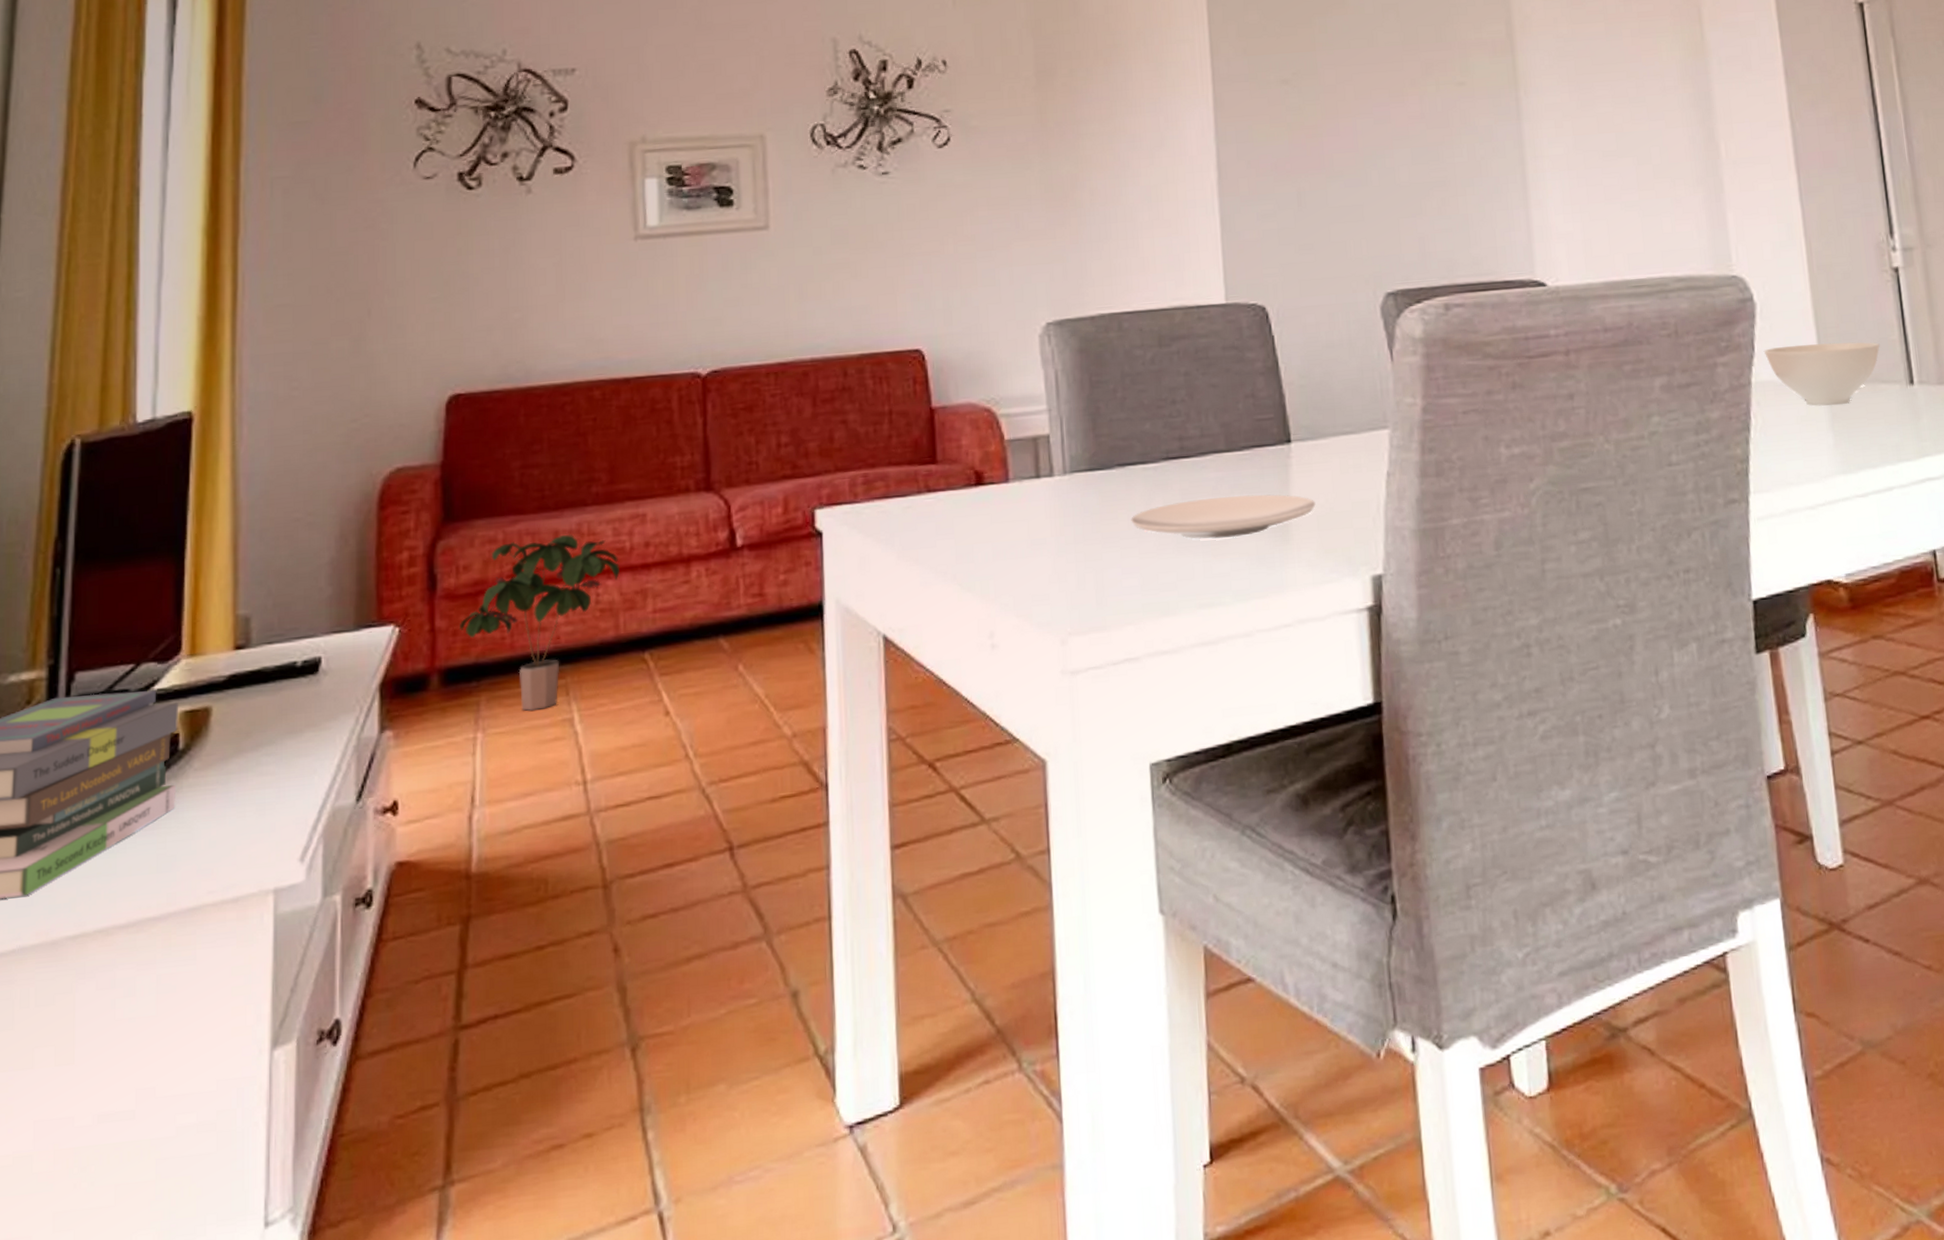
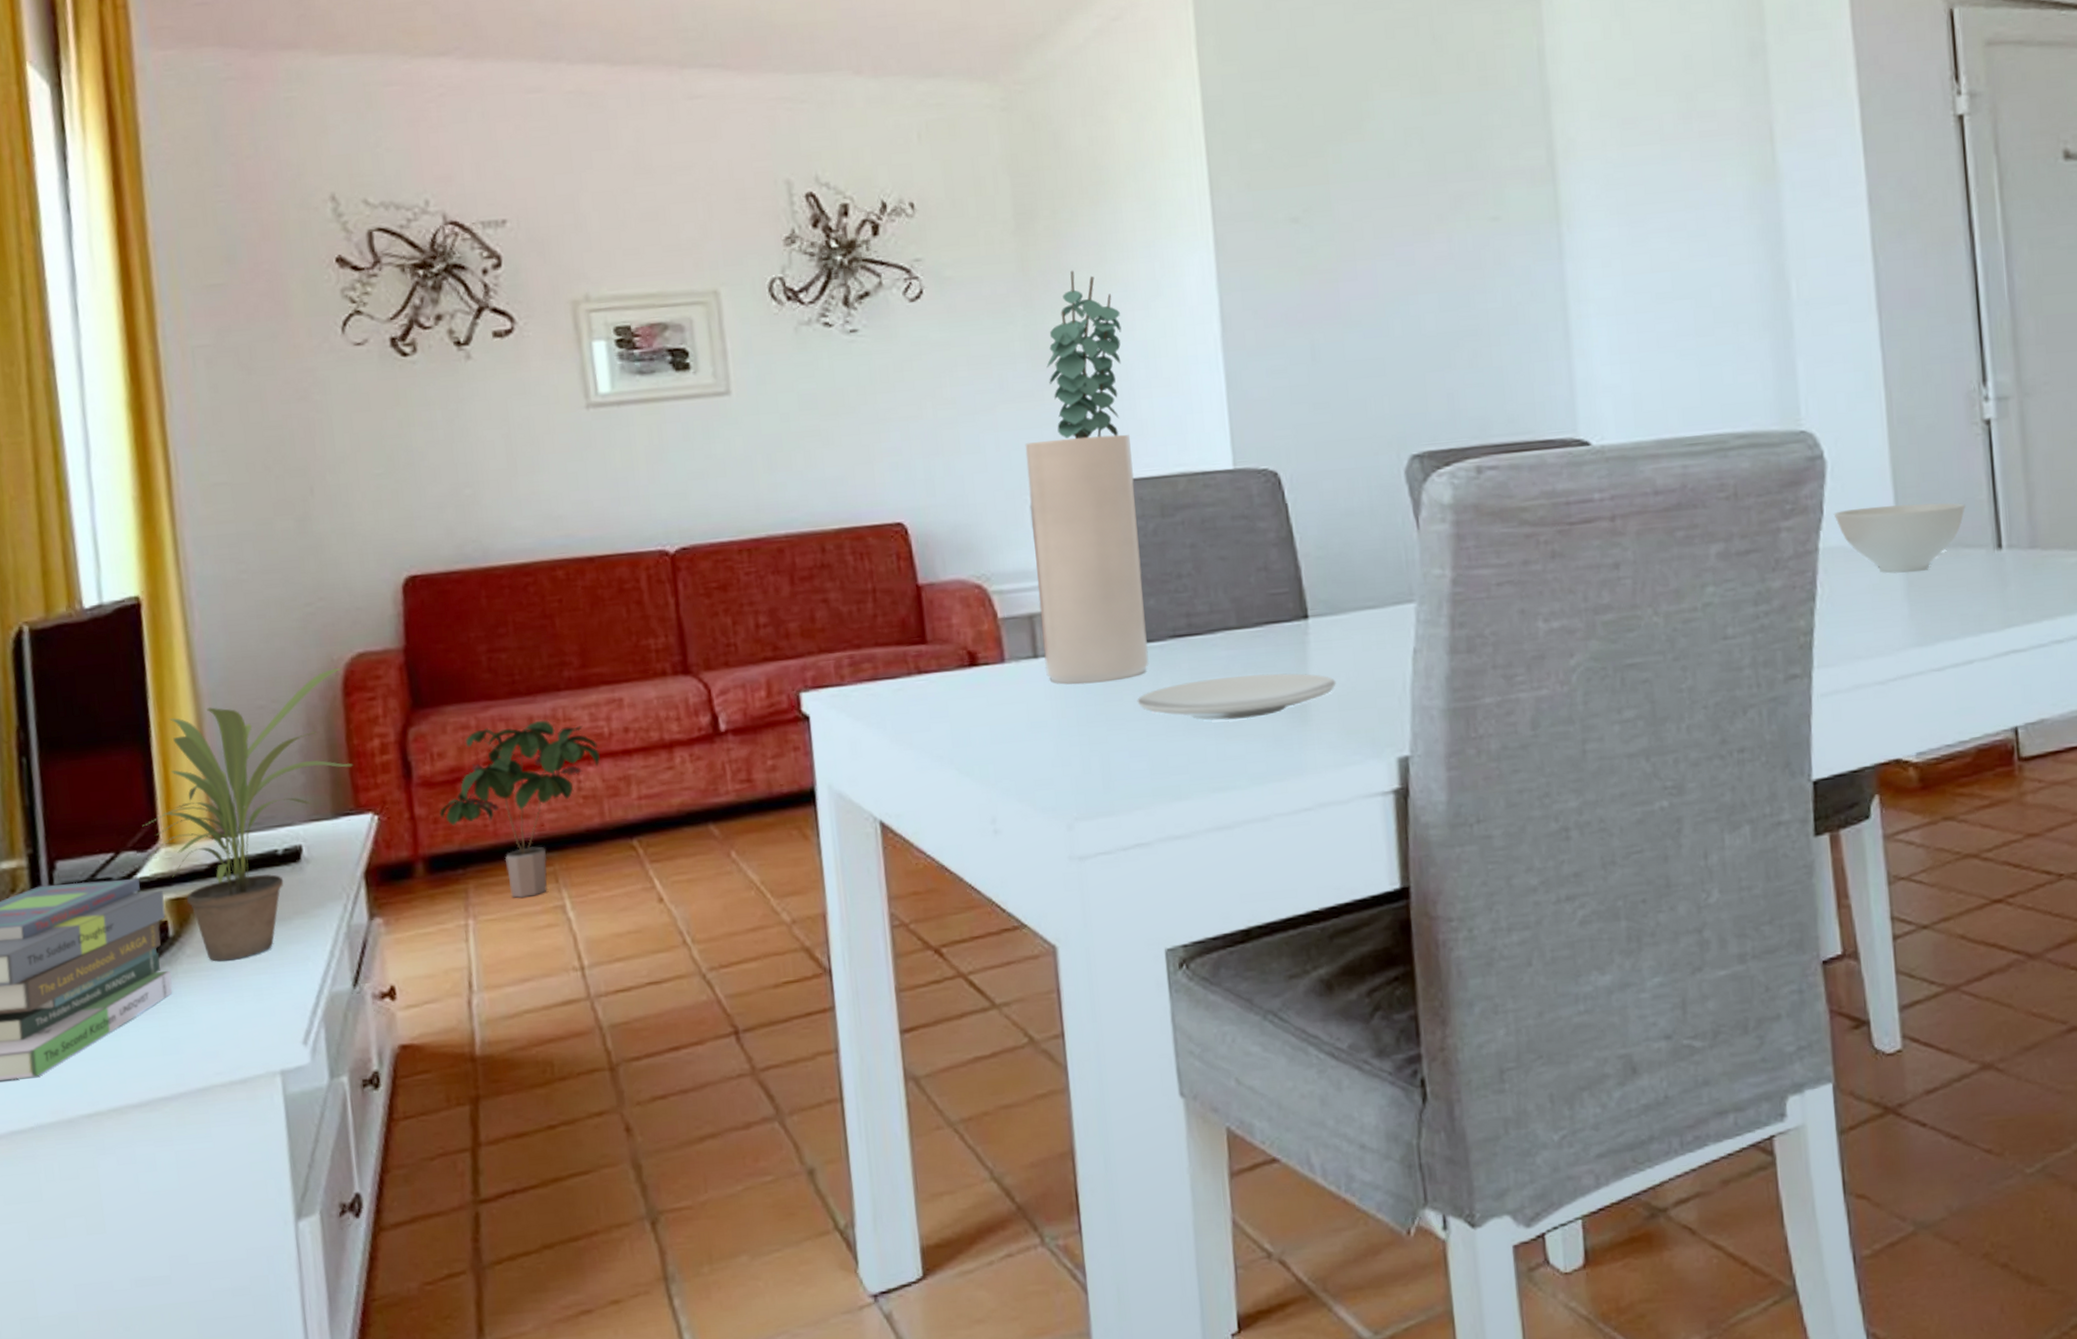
potted plant: none [166,482,380,775] -> present [142,668,353,961]
vase: none [1036,122,1143,504] -> present [1024,270,1149,685]

